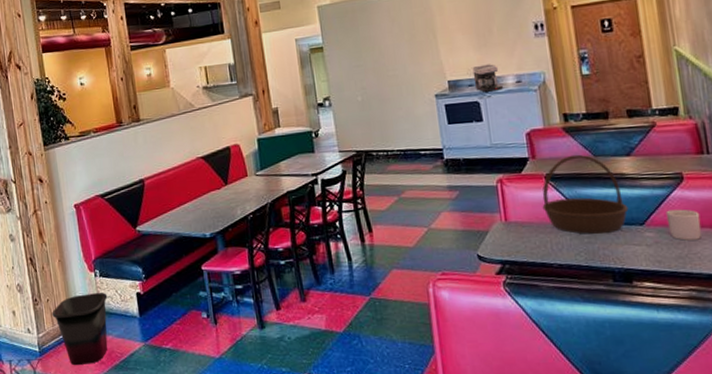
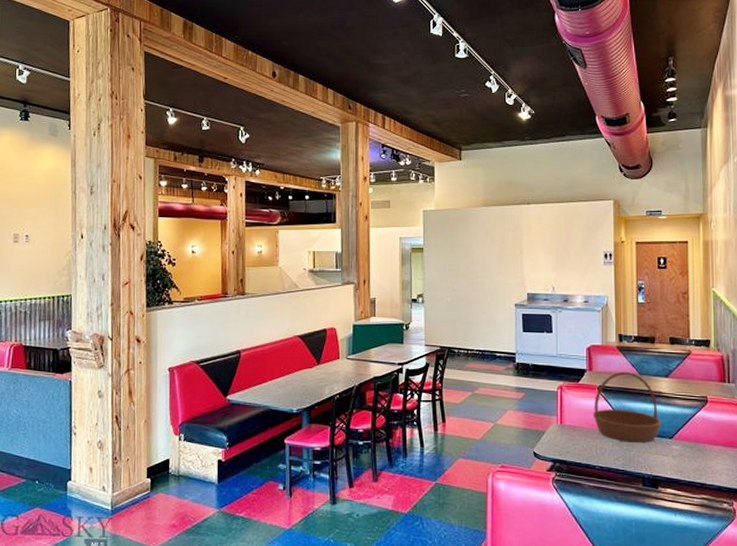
waste bin: present [52,293,108,365] -> none [130,456,189,527]
coffee maker: present [472,64,503,92] -> none [549,283,572,307]
mug: present [665,209,703,241] -> none [691,427,717,455]

